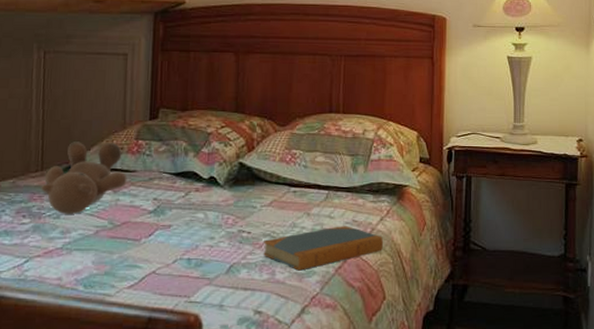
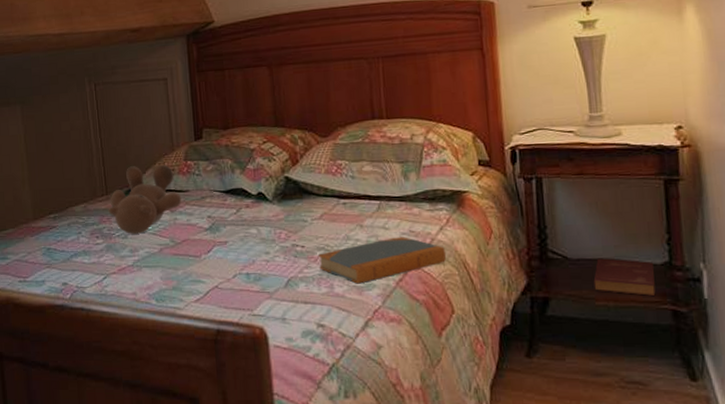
book: none [505,250,553,284] -> present [593,258,656,296]

